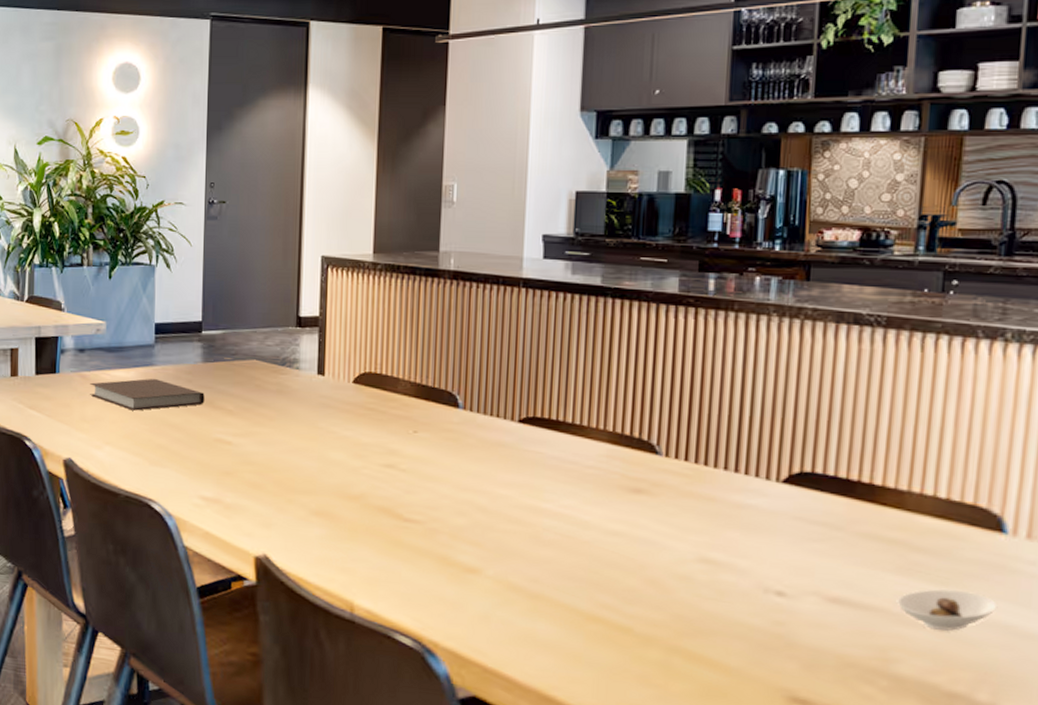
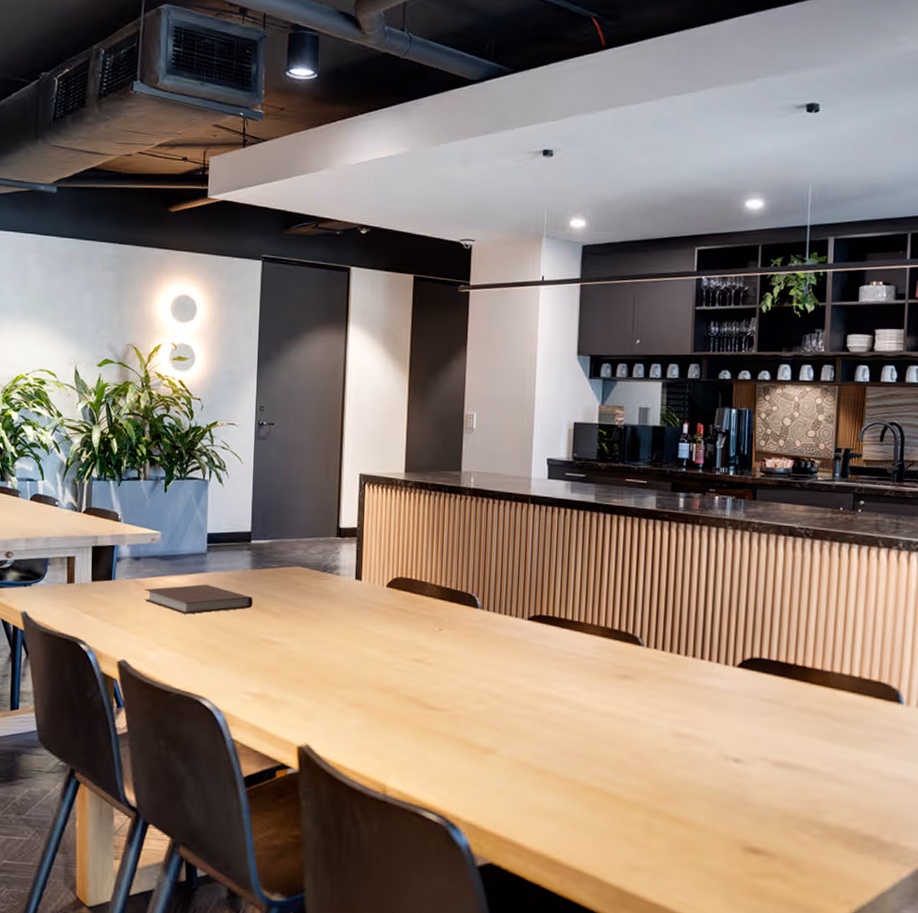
saucer: present [896,589,998,632] -> none [824,751,898,786]

